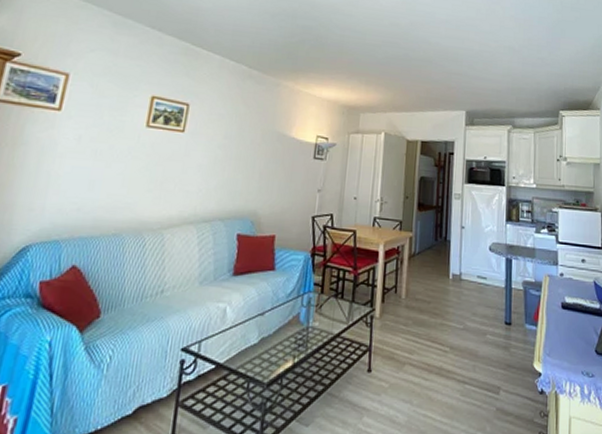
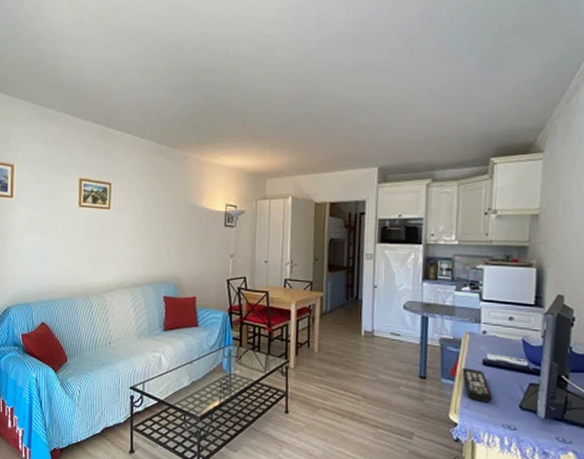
remote control: none [543,311,572,348] -> present [462,367,493,402]

